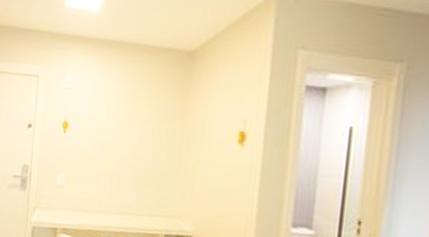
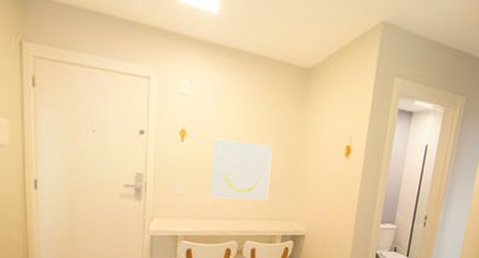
wall art: none [89,129,154,194] -> present [210,138,273,200]

